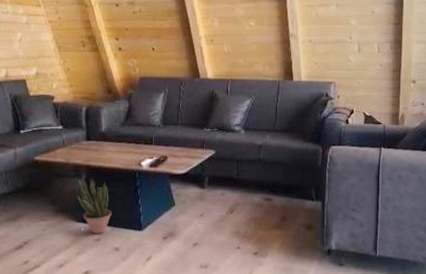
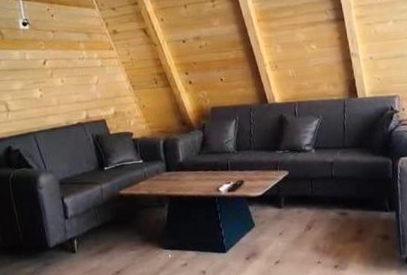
potted plant: present [77,177,112,235] -> none [162,206,196,260]

